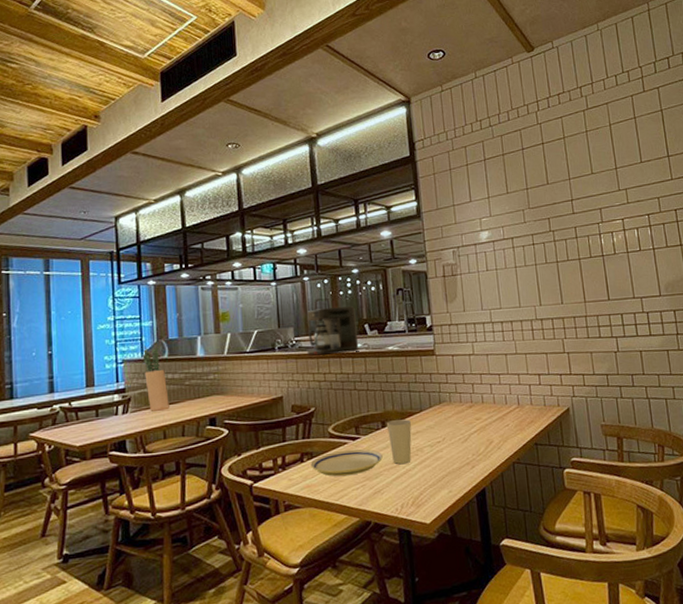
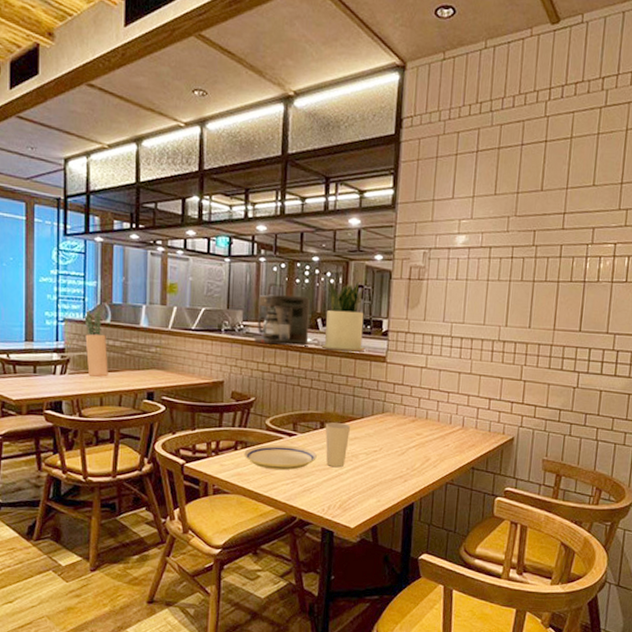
planter: none [369,285,414,353] -> present [321,281,366,353]

